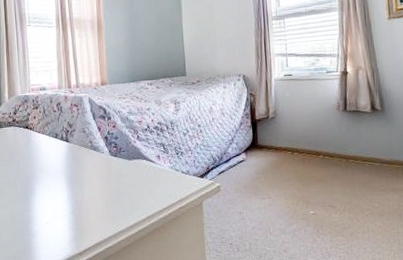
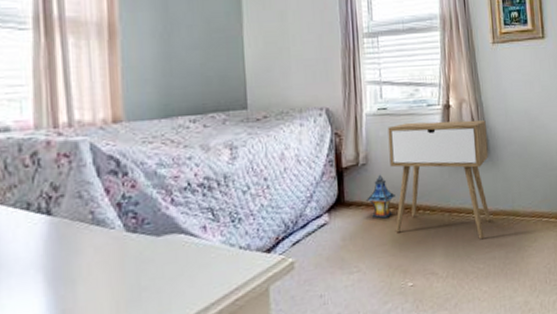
lantern: none [274,125,299,161] -> present [365,174,395,220]
nightstand: none [292,84,385,182] -> present [387,120,491,239]

